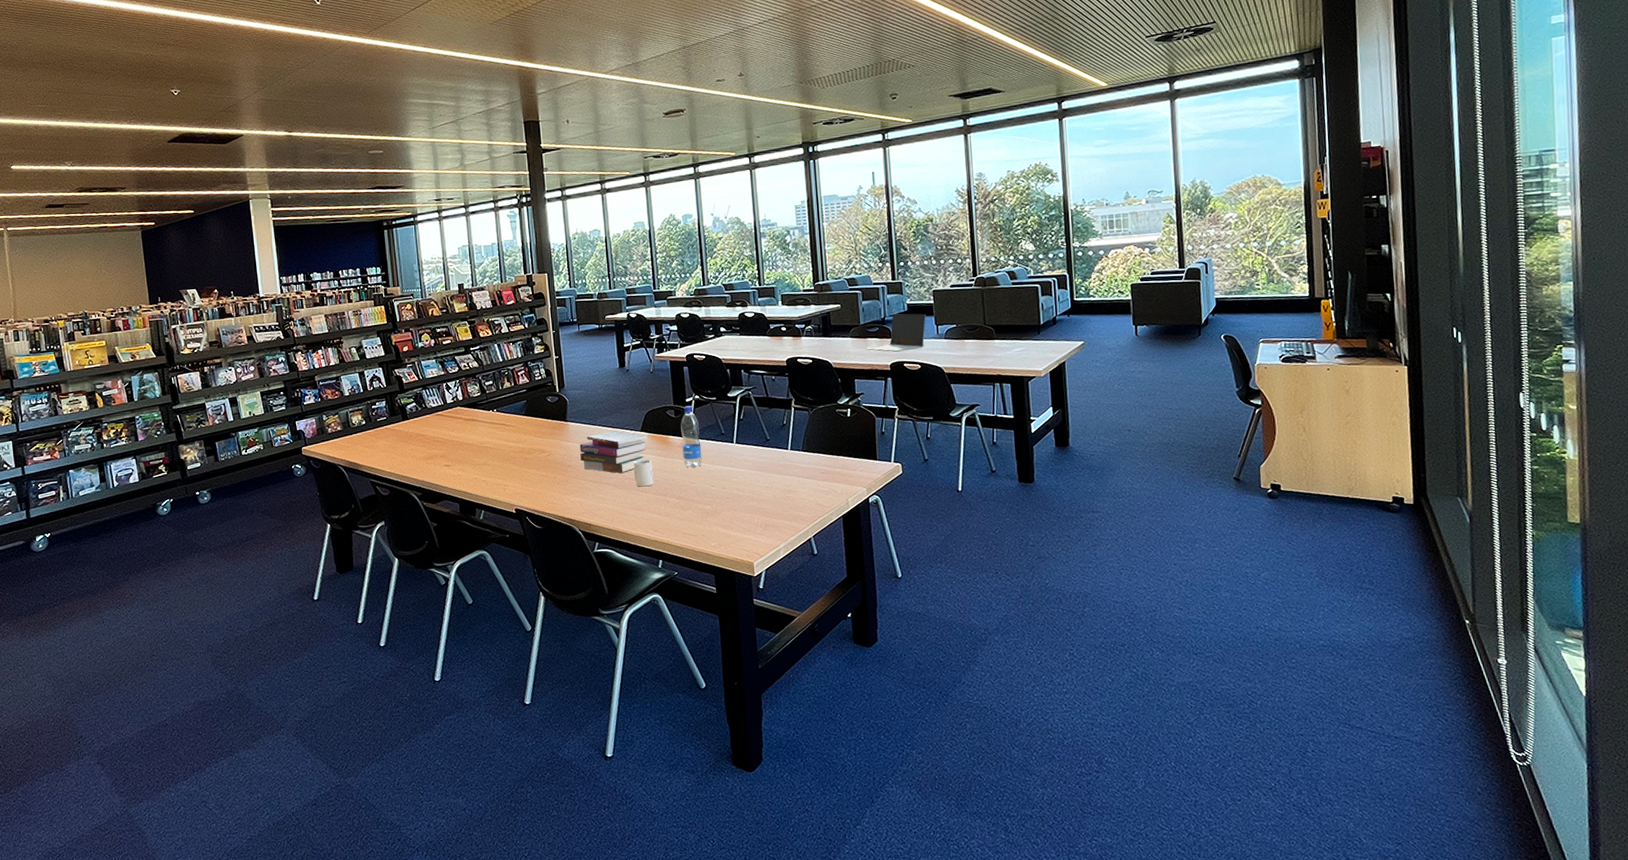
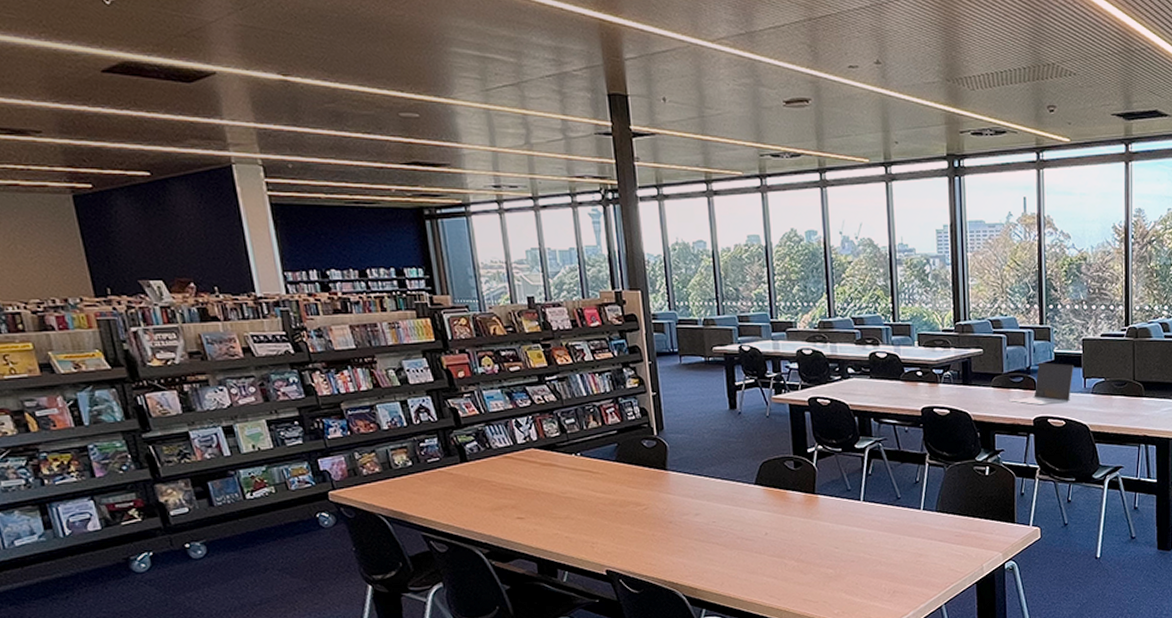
books: present [579,430,647,474] -> none [682,482,762,532]
mug: present [633,459,654,487] -> none [746,517,770,548]
bottle: present [680,406,702,468] -> none [801,457,825,527]

